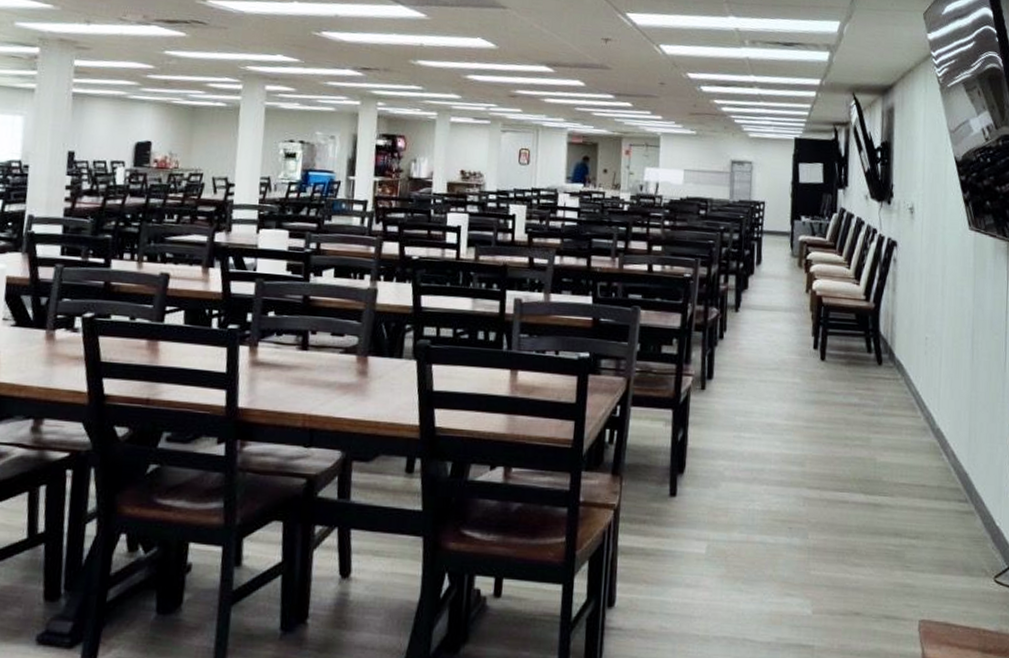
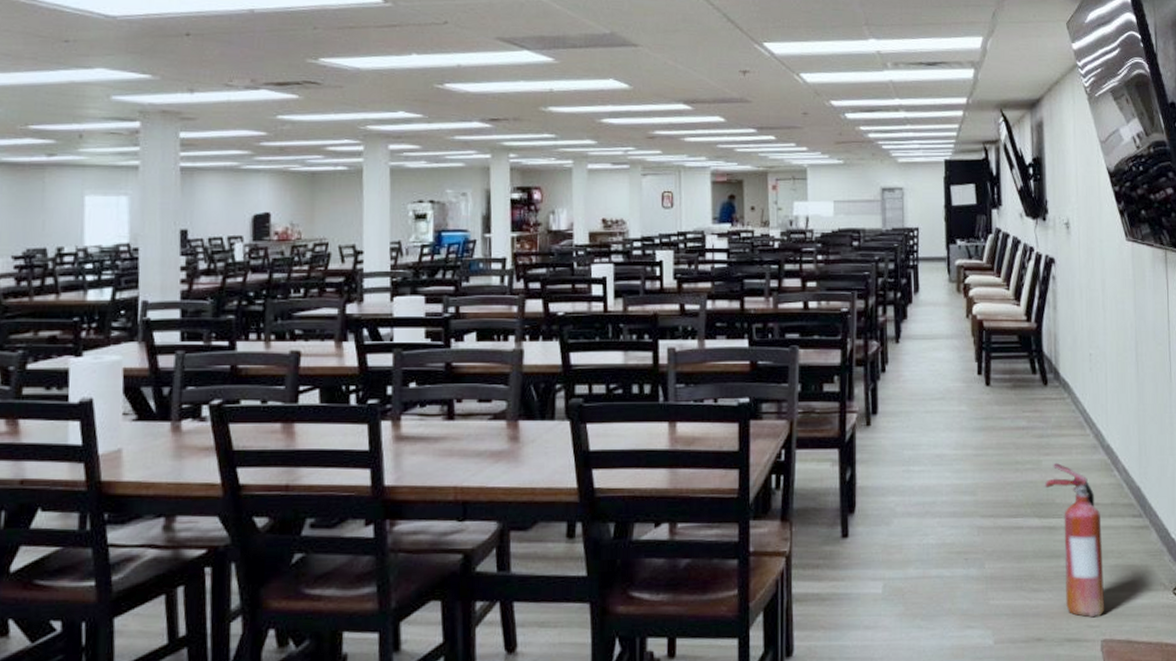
fire extinguisher: none [871,441,927,597] -> present [1043,462,1104,618]

